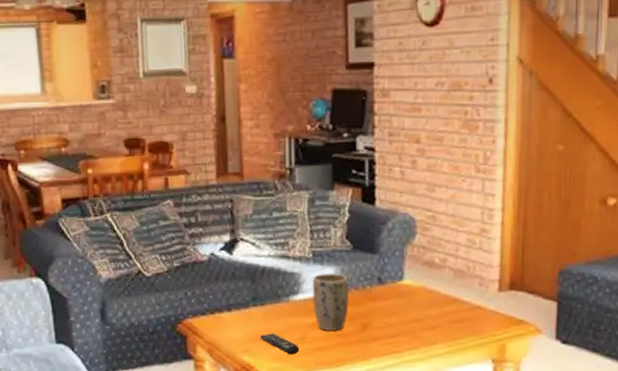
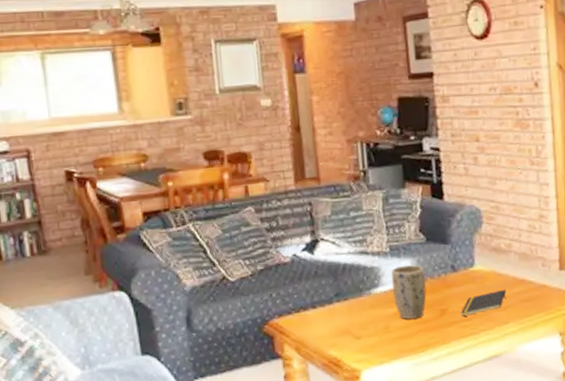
remote control: present [260,333,300,355] -> none [345,326,384,345]
notepad: none [384,307,437,333] -> present [460,289,507,317]

